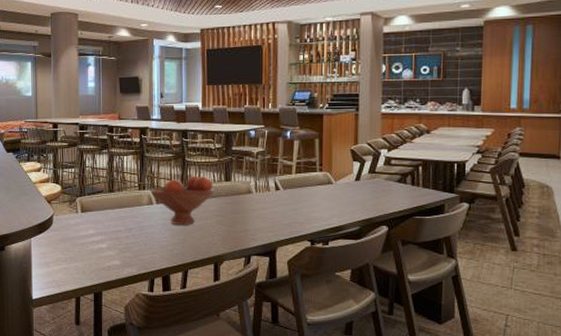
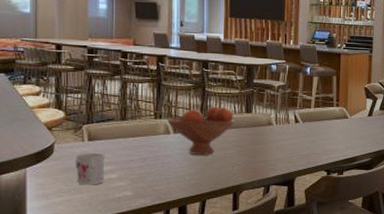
mug: none [70,223,96,255] -> present [74,152,105,185]

